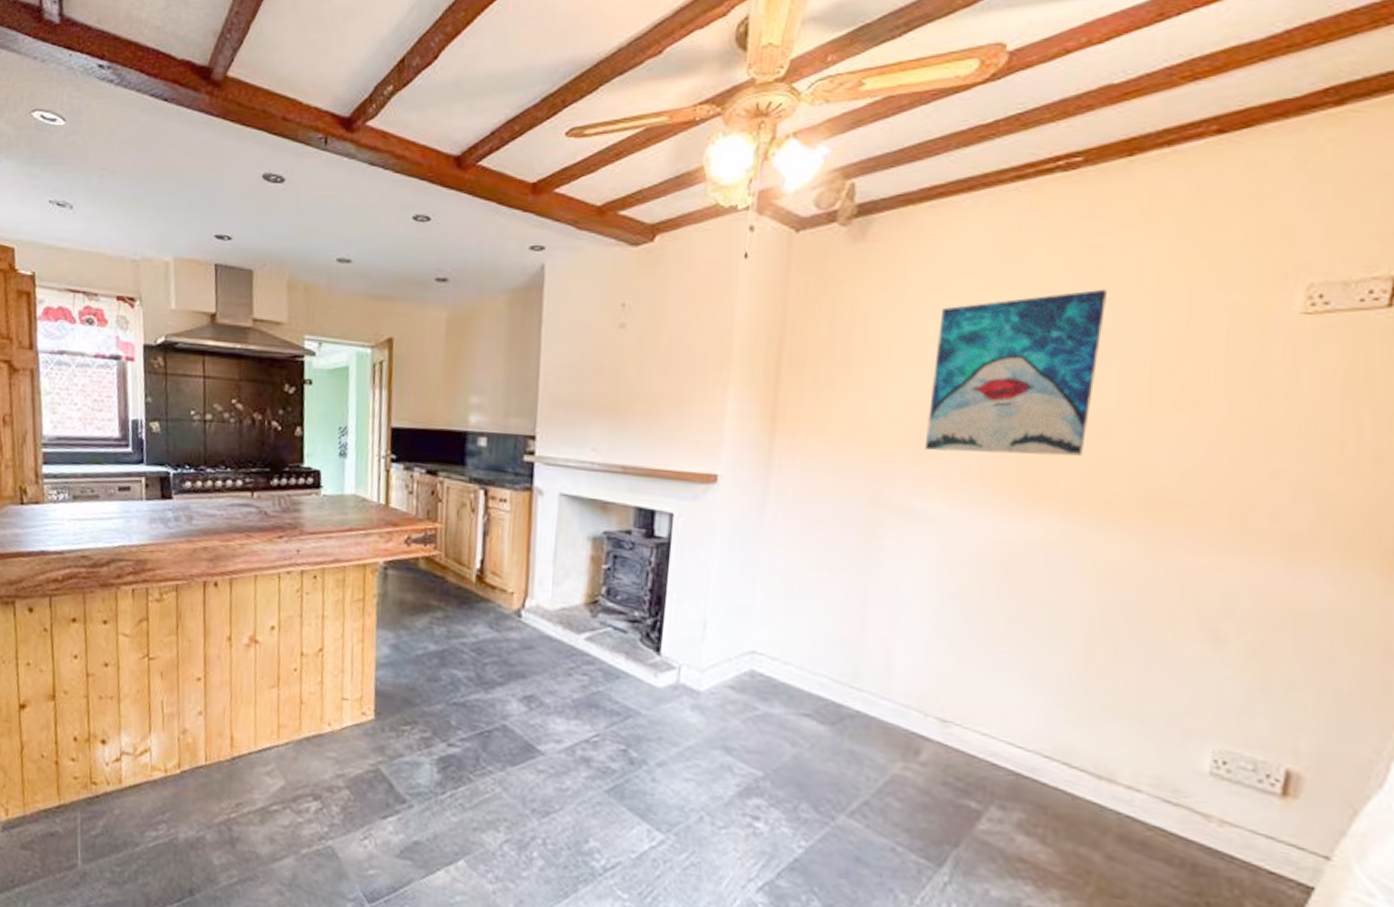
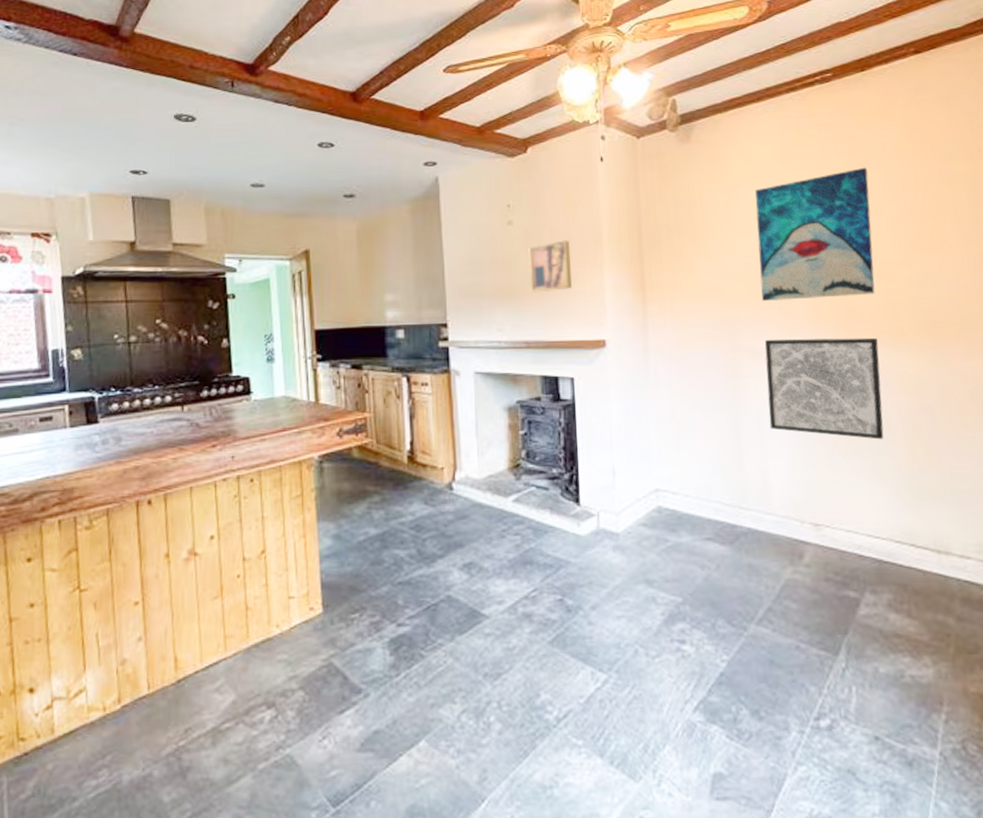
wall art: none [637,351,692,411] -> present [528,240,572,293]
wall art: none [906,496,1073,636] -> present [764,337,884,440]

